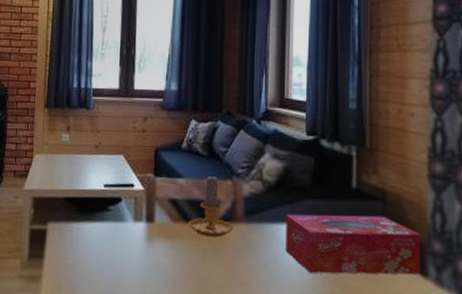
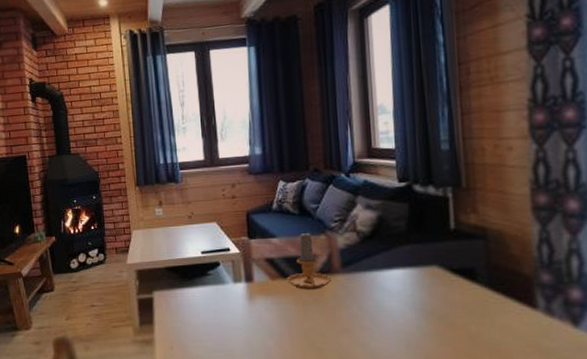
tissue box: present [285,214,421,275] -> none [384,253,529,314]

